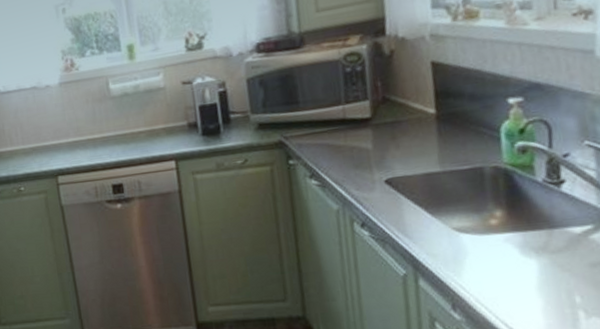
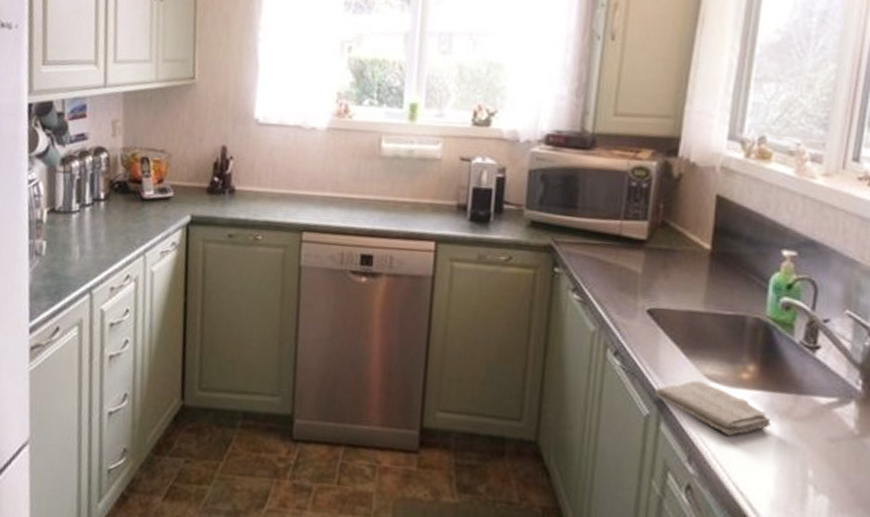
washcloth: none [407,234,529,280] -> present [654,380,771,436]

